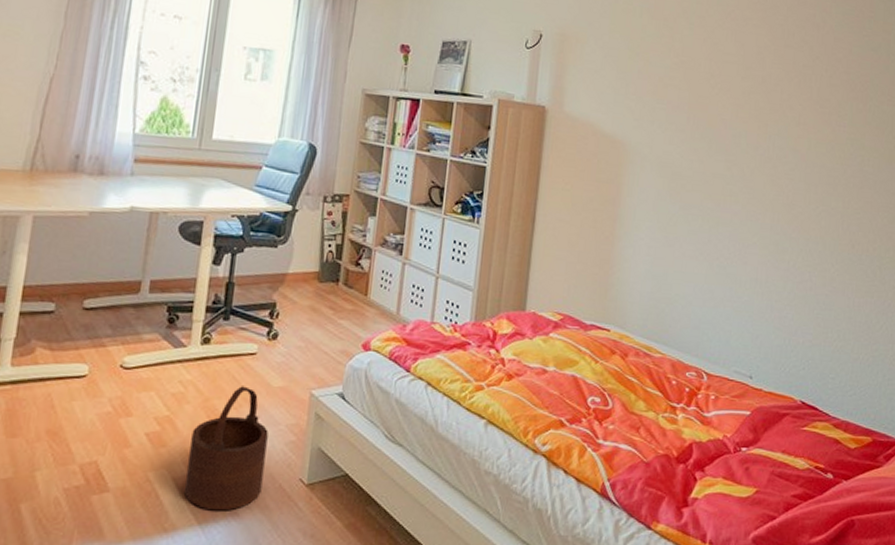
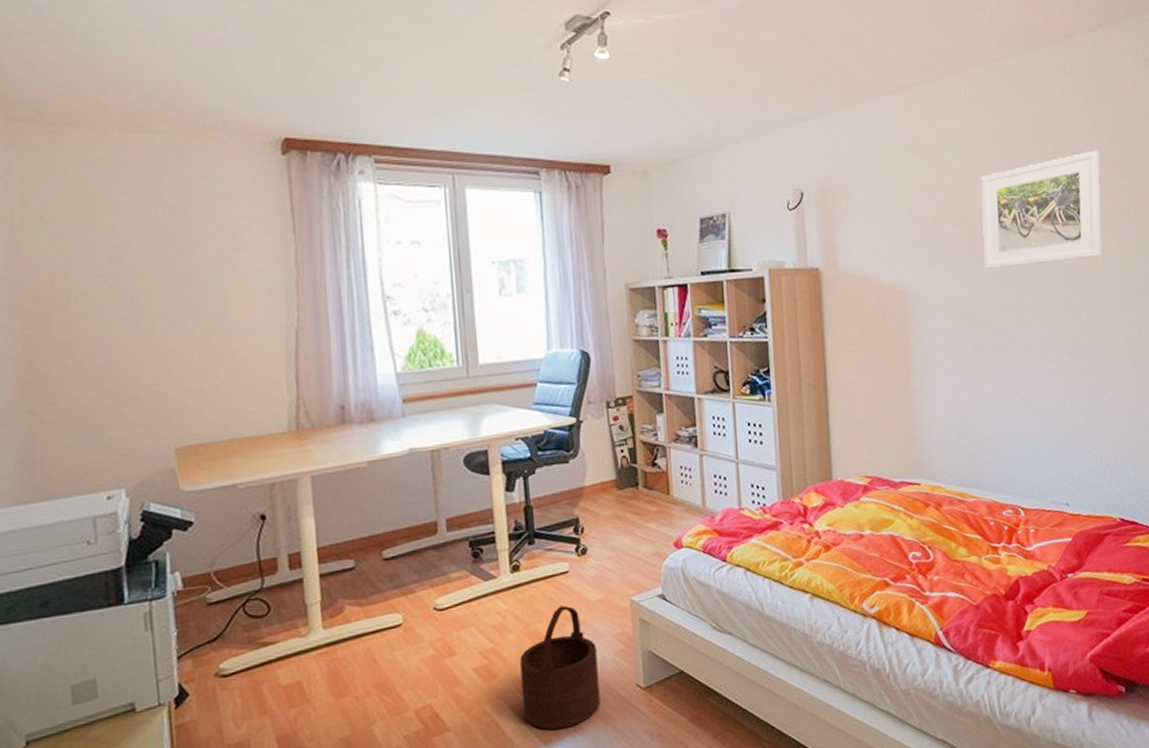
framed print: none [702,43,825,143] -> present [981,150,1102,269]

